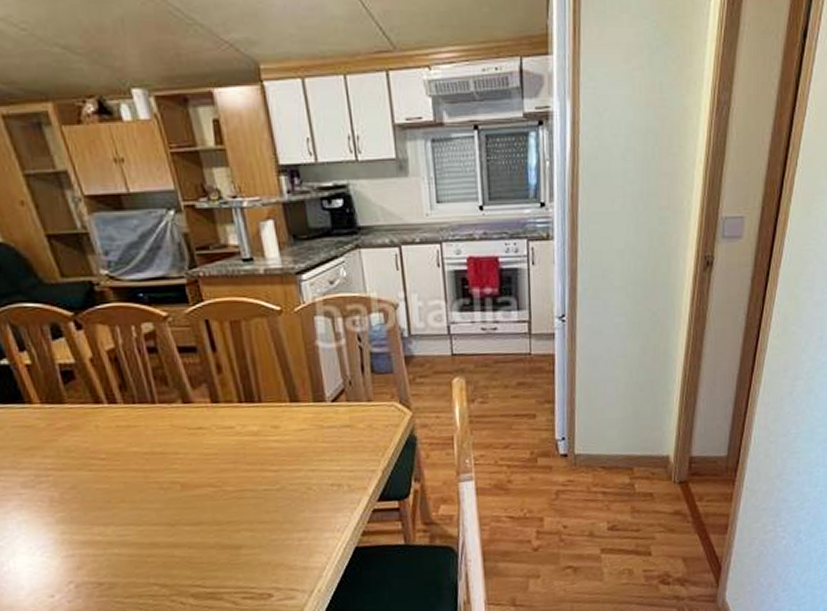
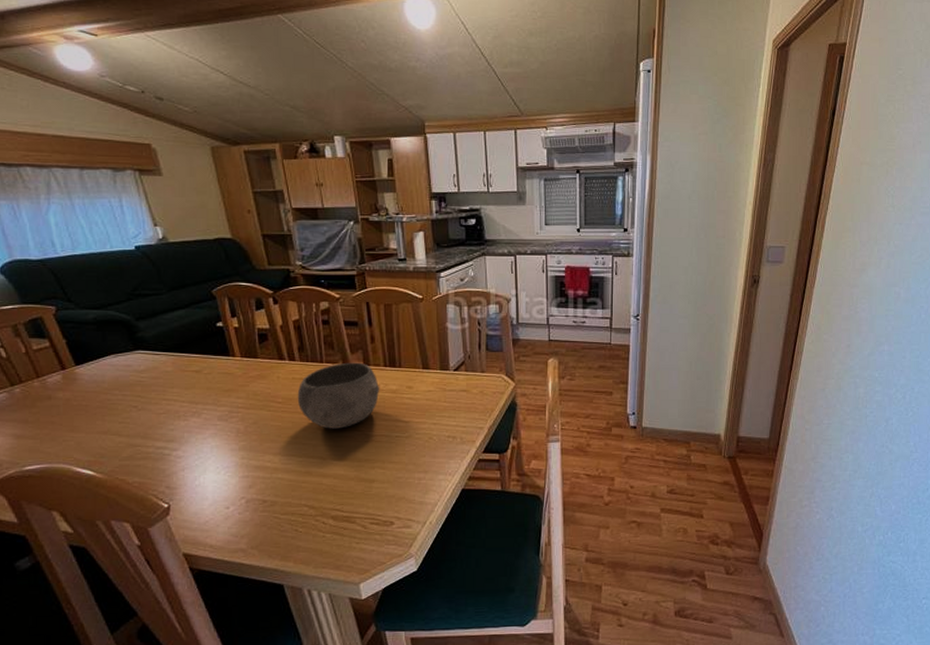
bowl: none [125,399,237,488] -> present [297,362,380,429]

